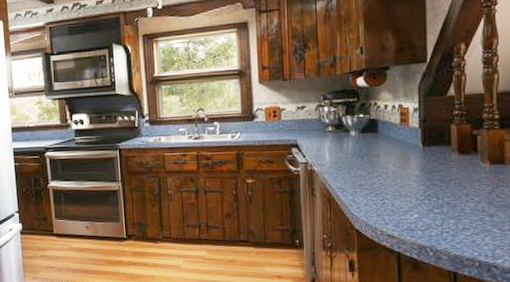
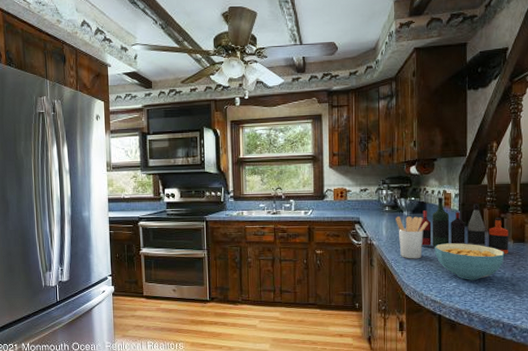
utensil holder: none [341,136,381,187] -> present [396,216,428,259]
bottle collection: none [370,113,484,179] -> present [419,198,509,254]
cereal bowl: none [389,166,479,211] -> present [434,243,505,280]

